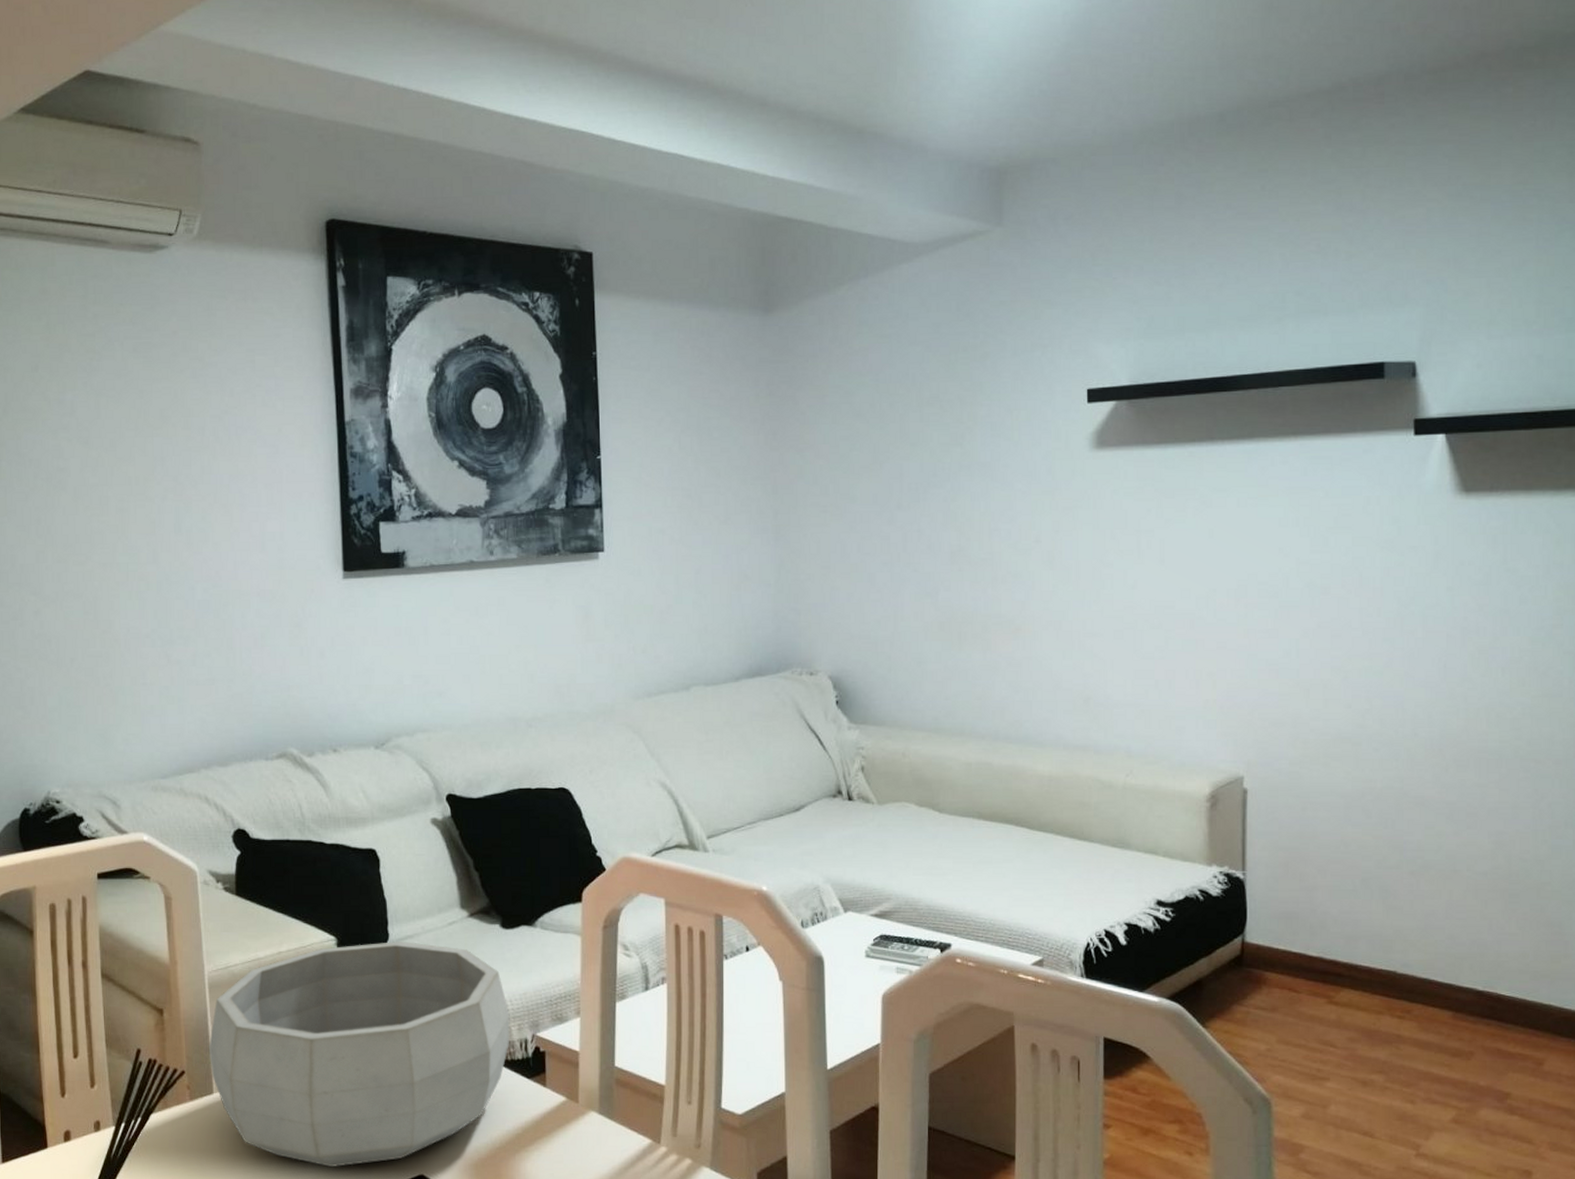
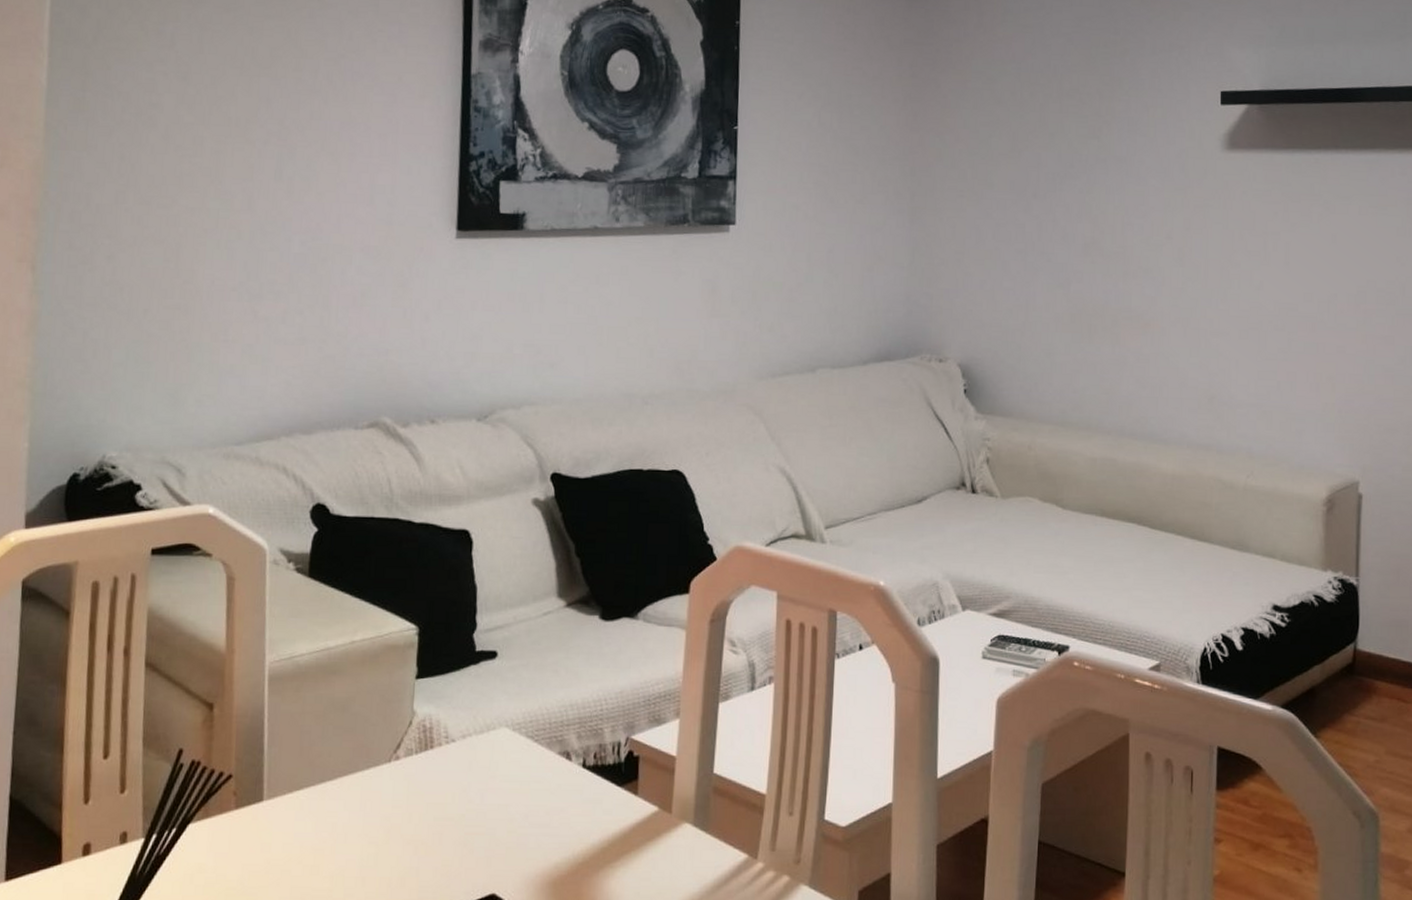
decorative bowl: present [208,940,510,1167] -> none [262,631,604,885]

